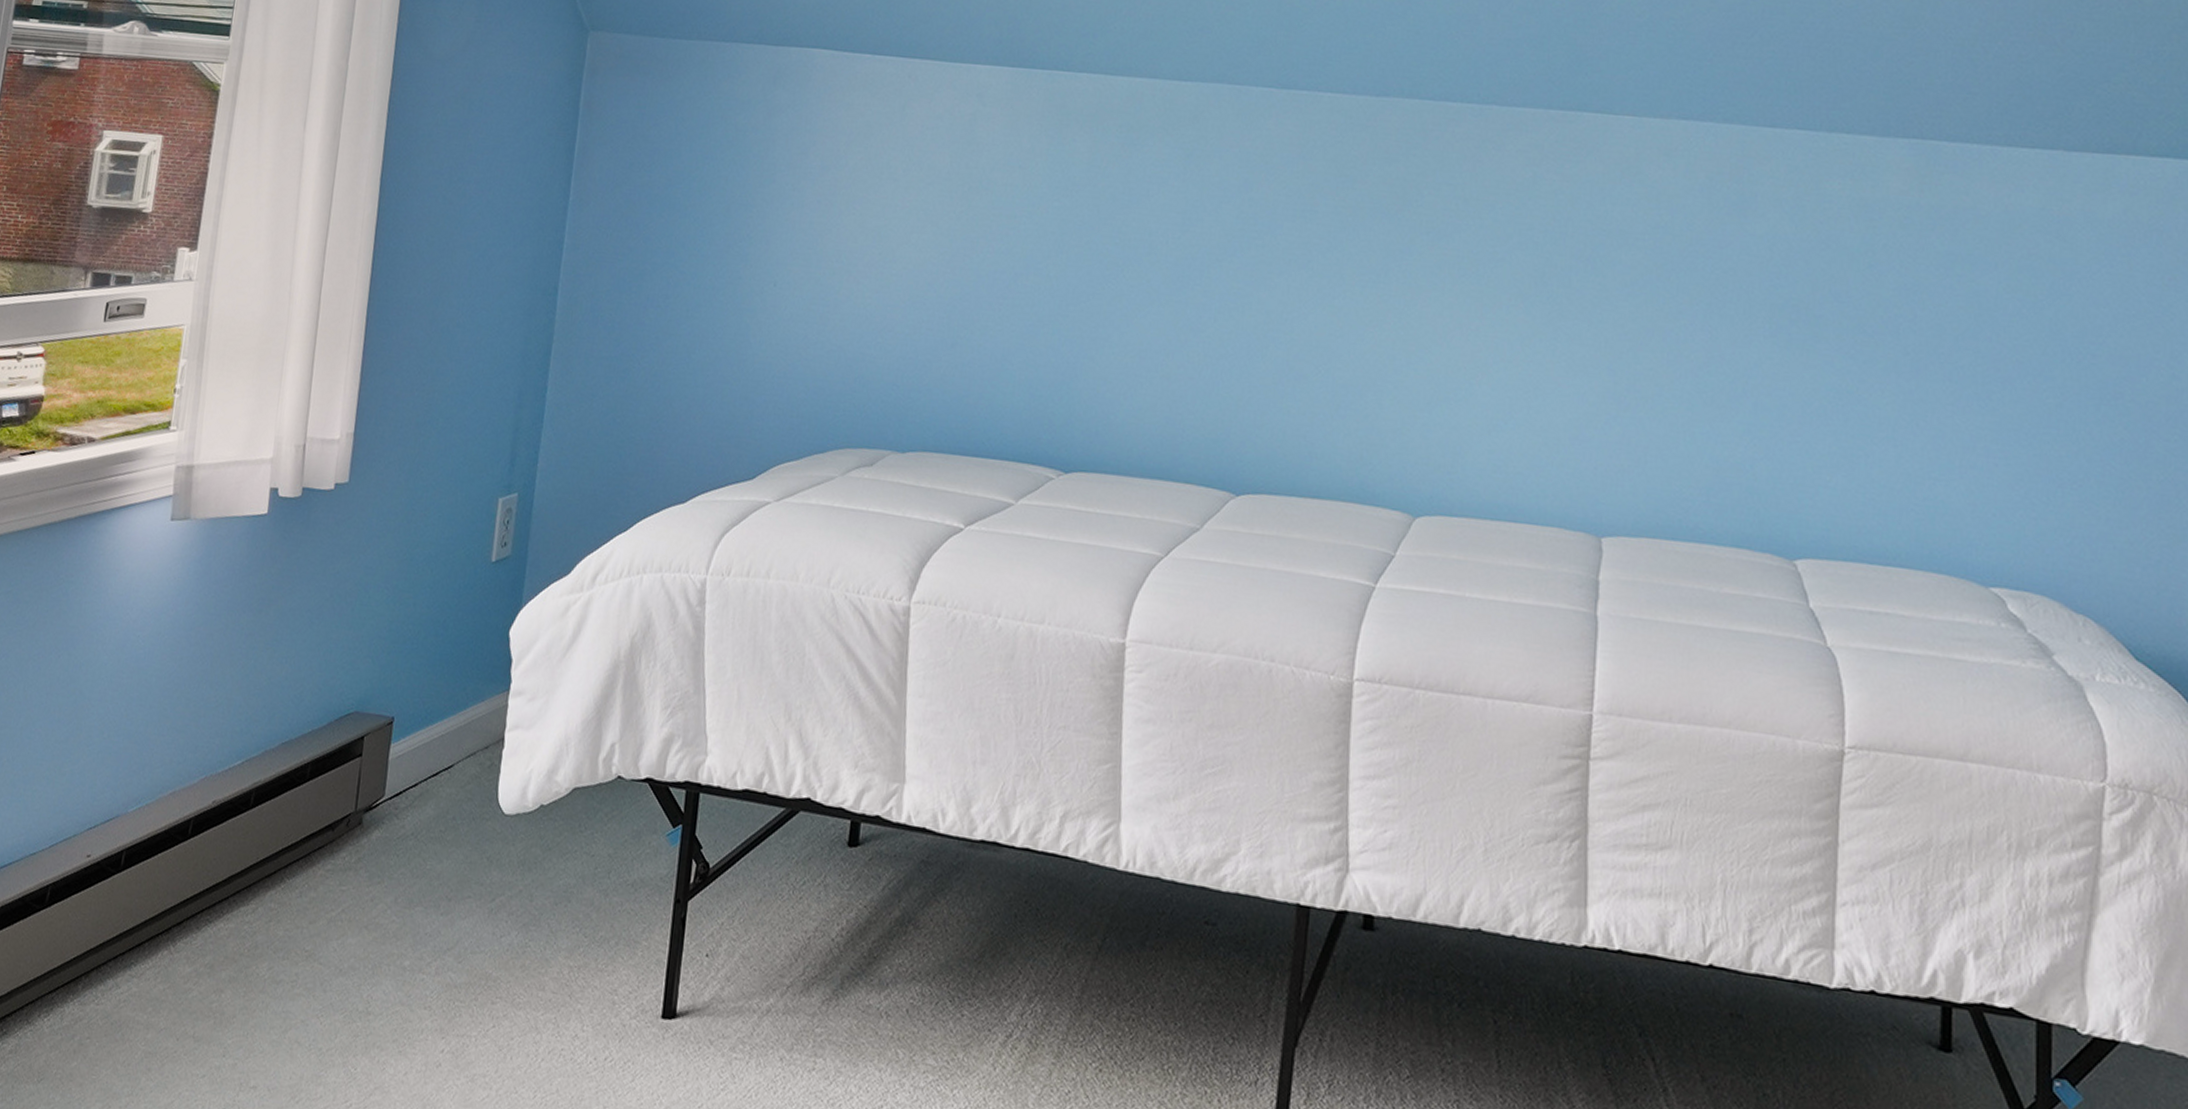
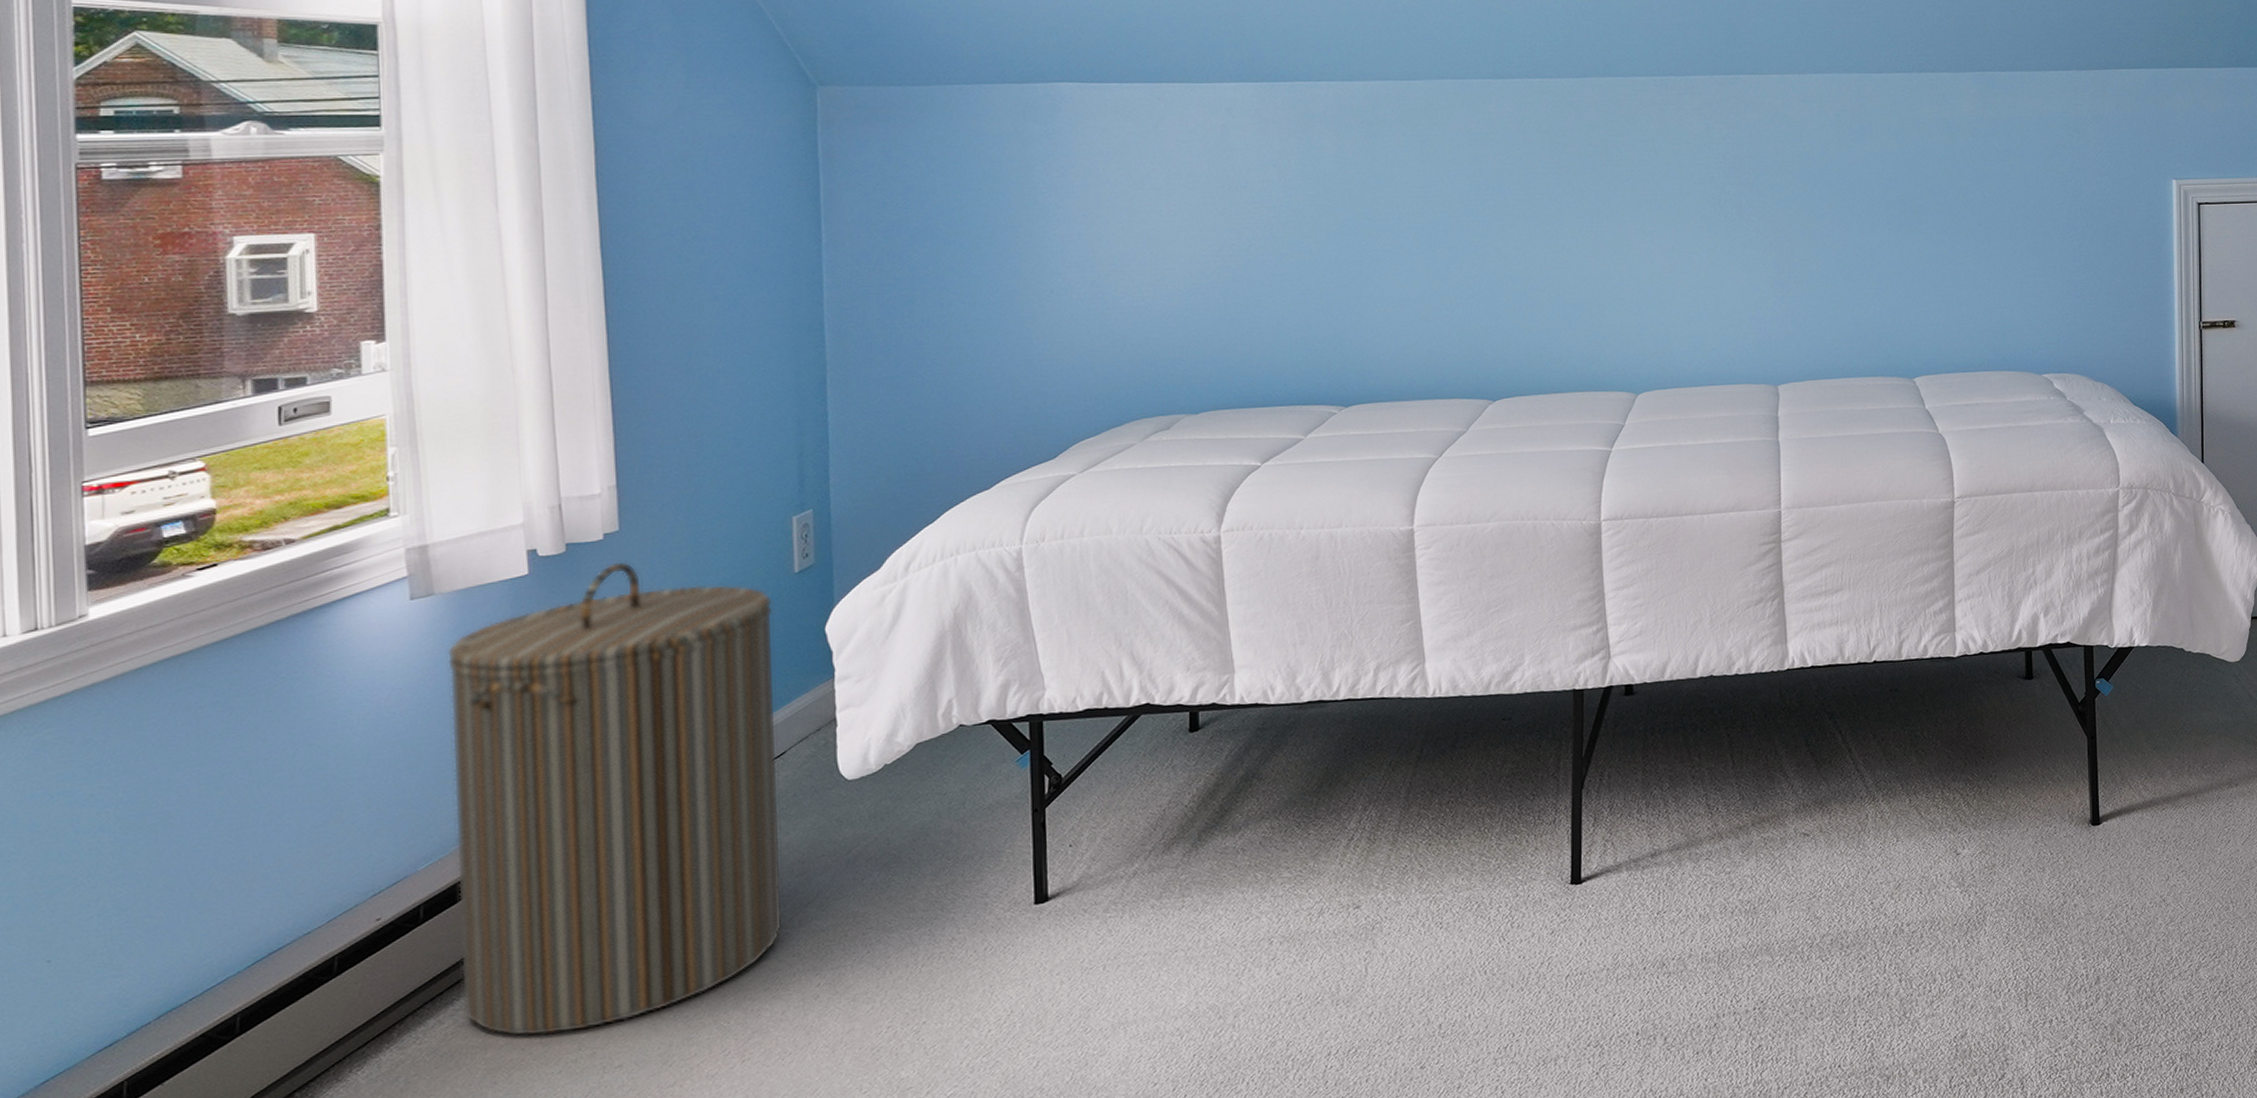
laundry hamper: none [137,516,468,1037] -> present [446,561,783,1037]

